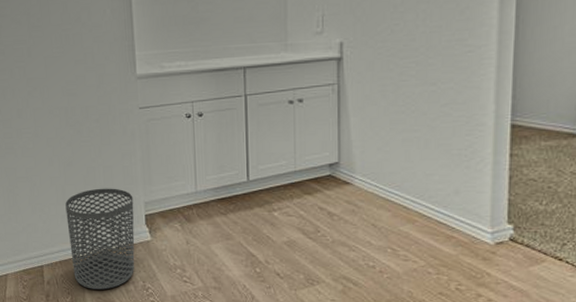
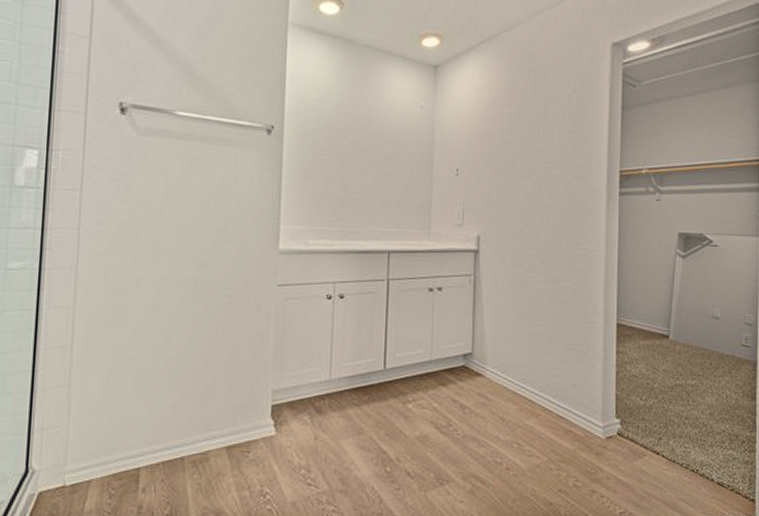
waste bin: present [65,188,135,290] -> none [177,373,261,497]

